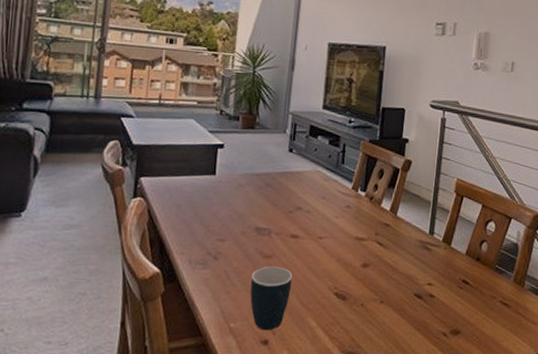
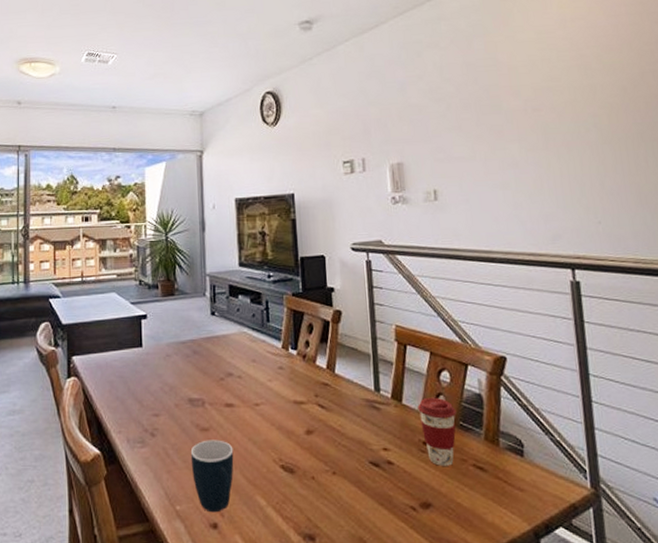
coffee cup: none [463,243,495,301] -> present [418,397,456,466]

